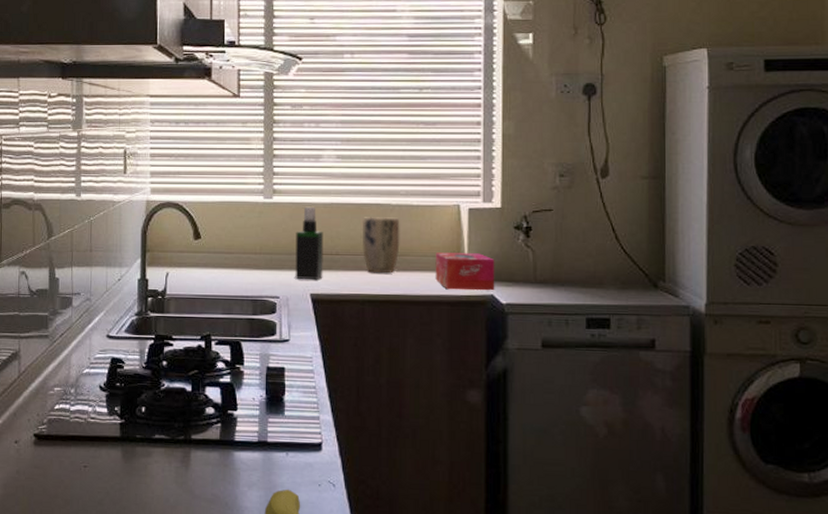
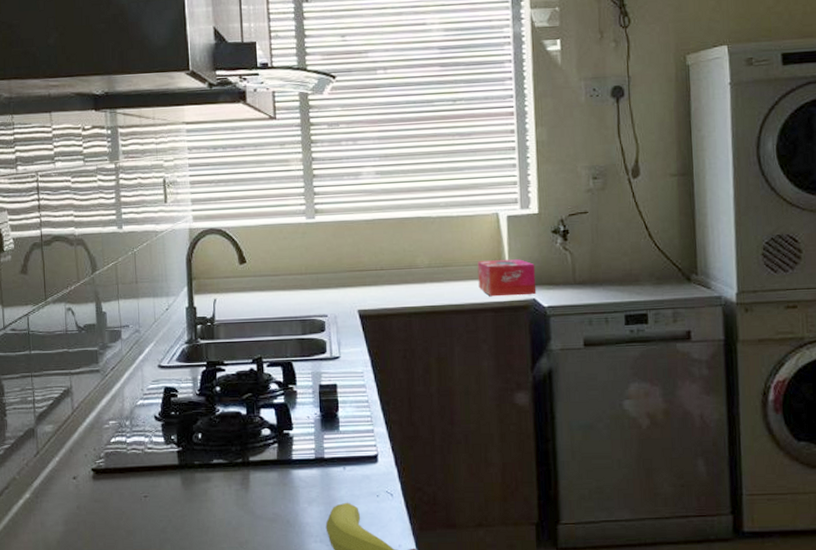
spray bottle: present [295,206,324,280] -> none [340,224,369,297]
plant pot: present [361,217,400,273] -> none [404,229,443,286]

